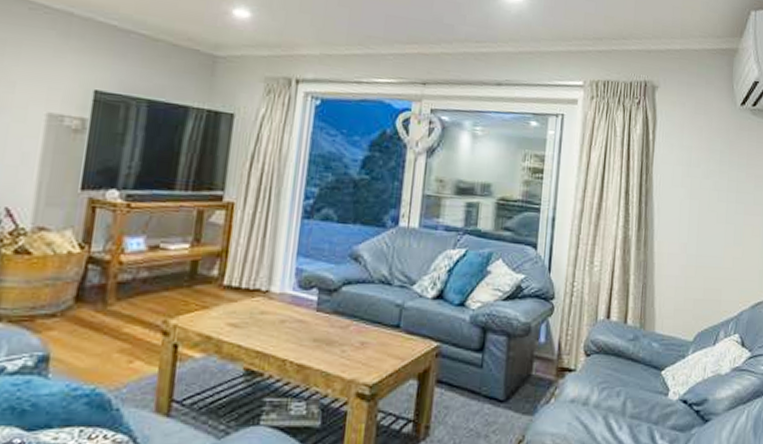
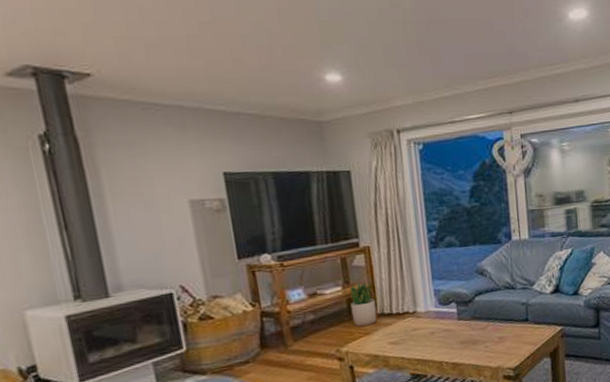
planter: none [192,241,226,298] -> present [349,281,378,327]

